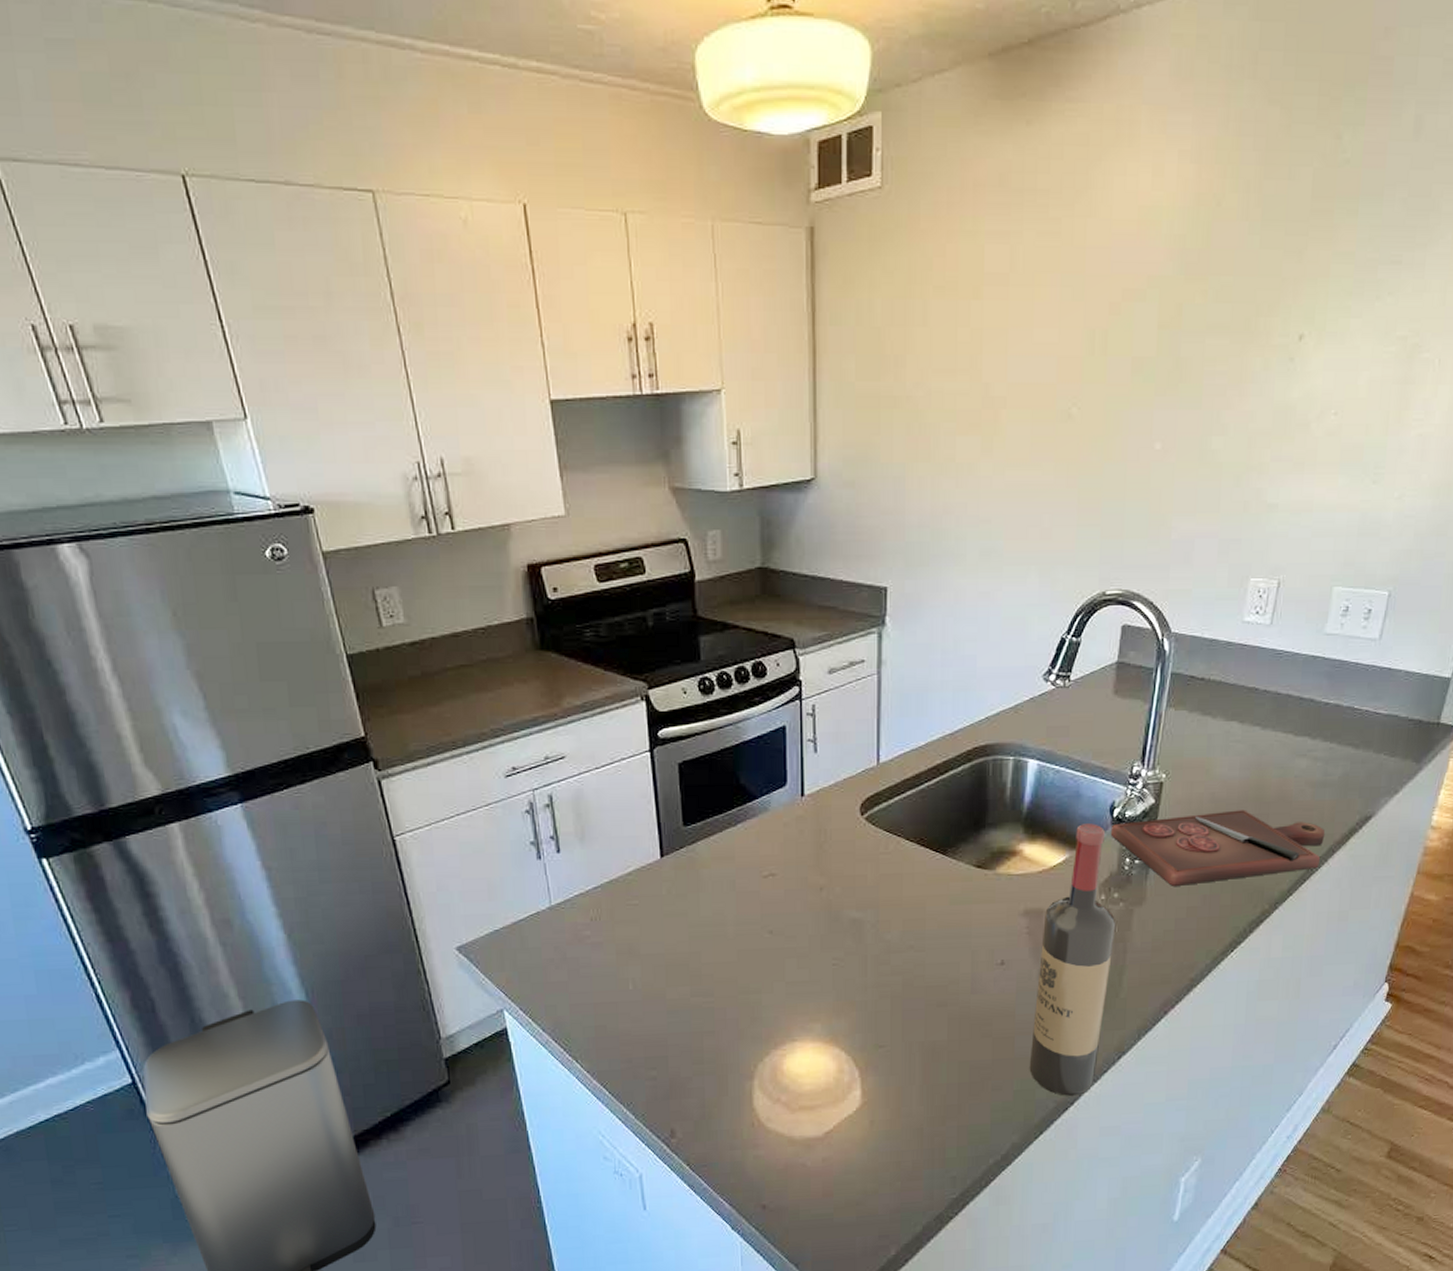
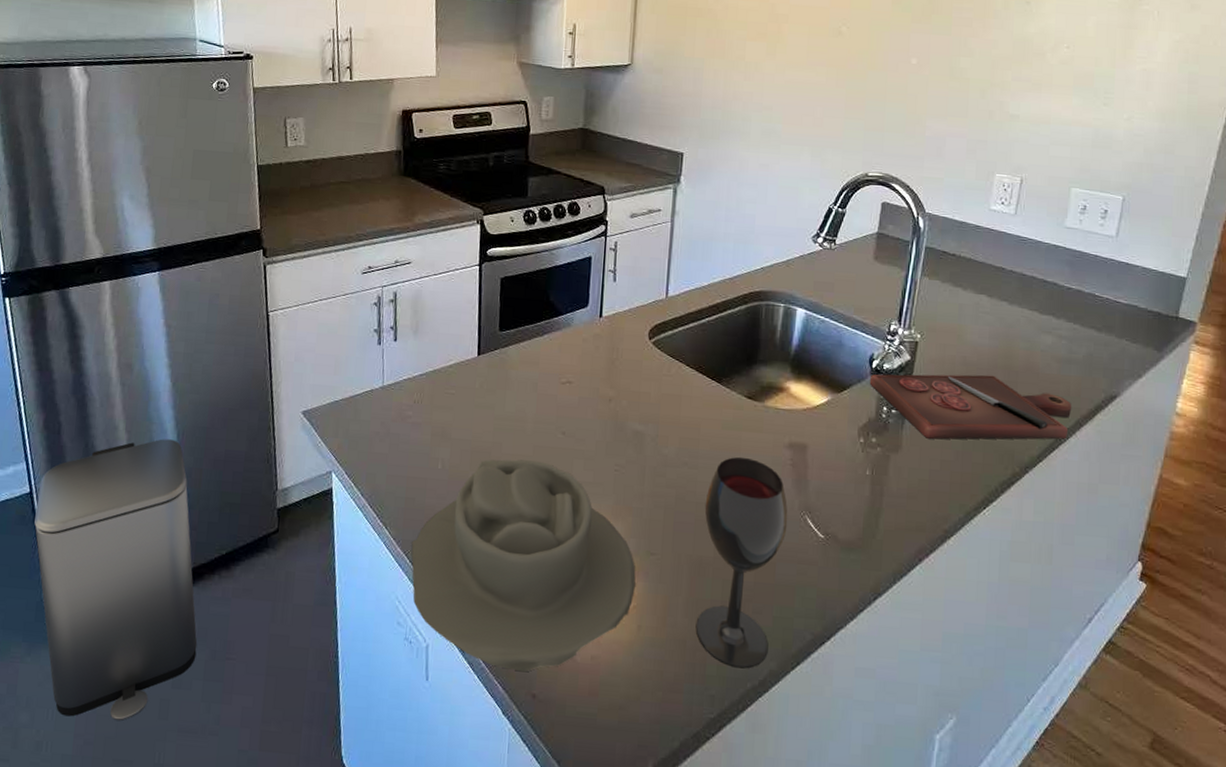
bowl: none [609,966,864,1186] -> present [411,459,636,673]
wine glass: none [932,931,1026,1147] -> present [695,456,788,669]
wine bottle: present [1029,823,1116,1096] -> none [788,370,874,631]

